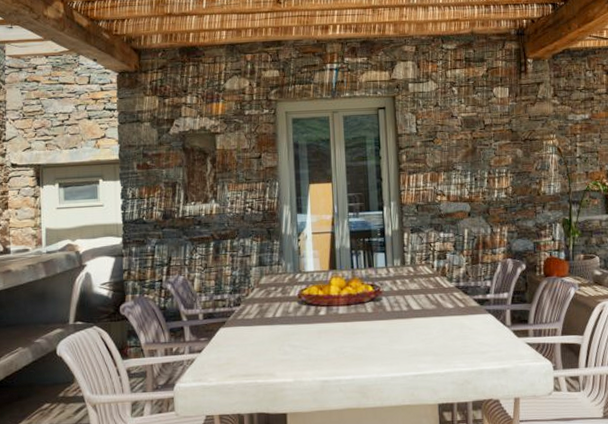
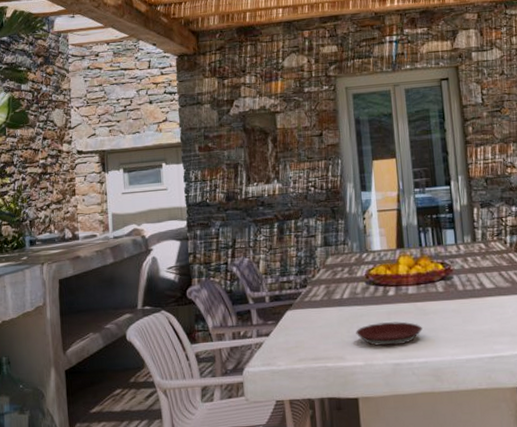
plate: none [286,340,351,364] -> present [356,321,423,347]

